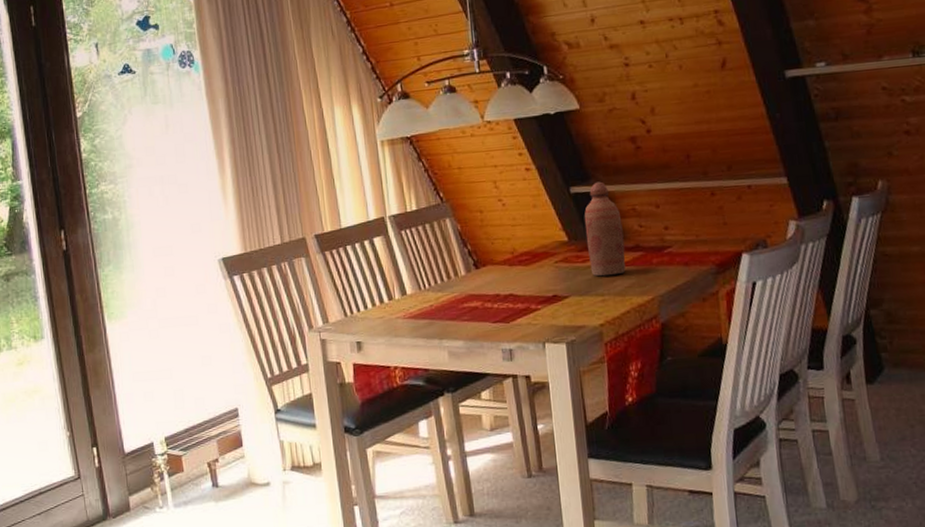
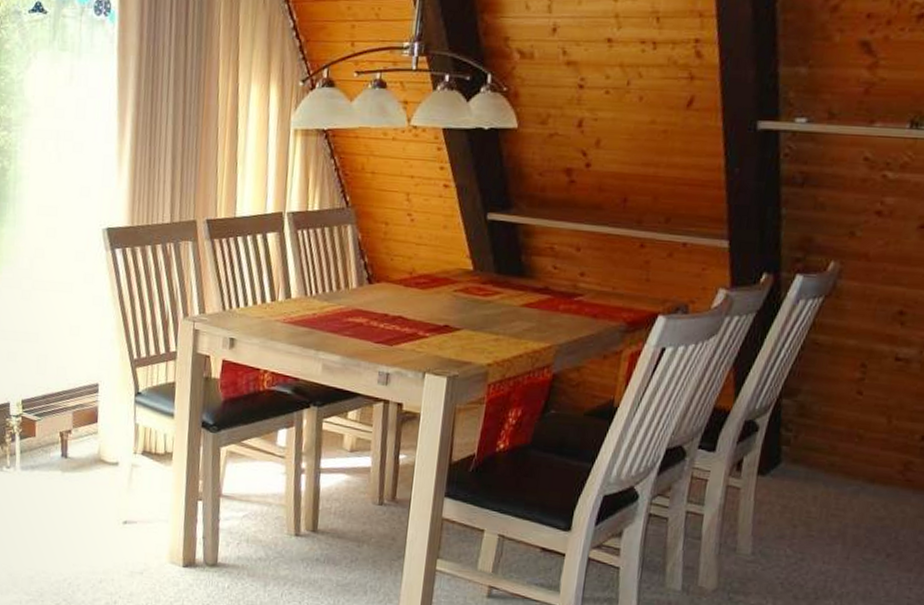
bottle: present [584,181,626,277] -> none [490,211,537,316]

